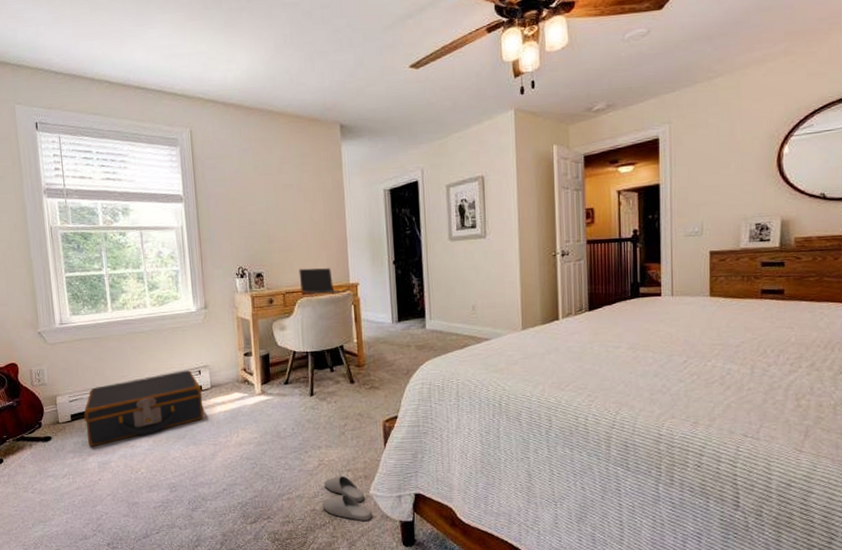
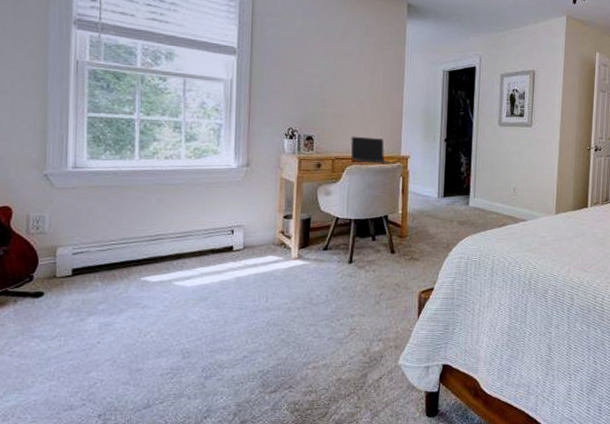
suitcase: present [83,370,204,446] -> none [89,229,233,305]
slippers: present [322,475,372,522] -> none [349,345,399,392]

